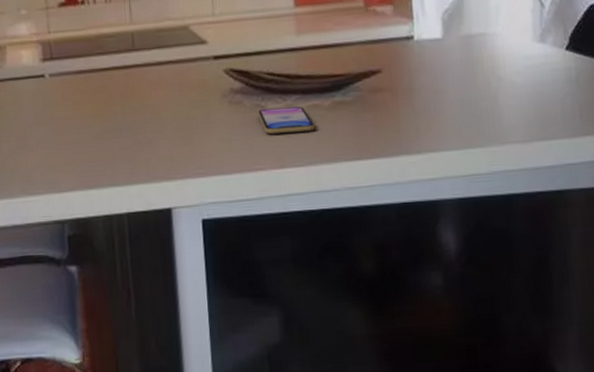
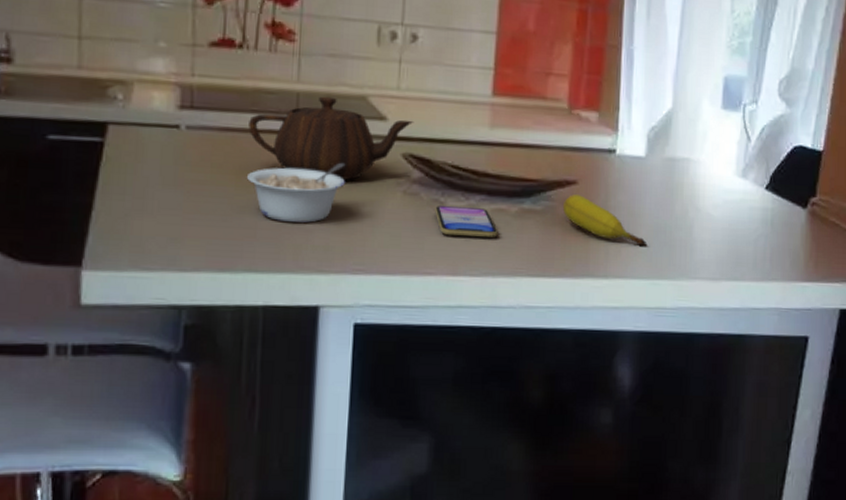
teapot: none [97,31,230,99] -> present [248,96,414,180]
legume: none [101,85,179,141] -> present [247,162,346,223]
fruit: none [370,82,455,121] -> present [562,194,648,247]

